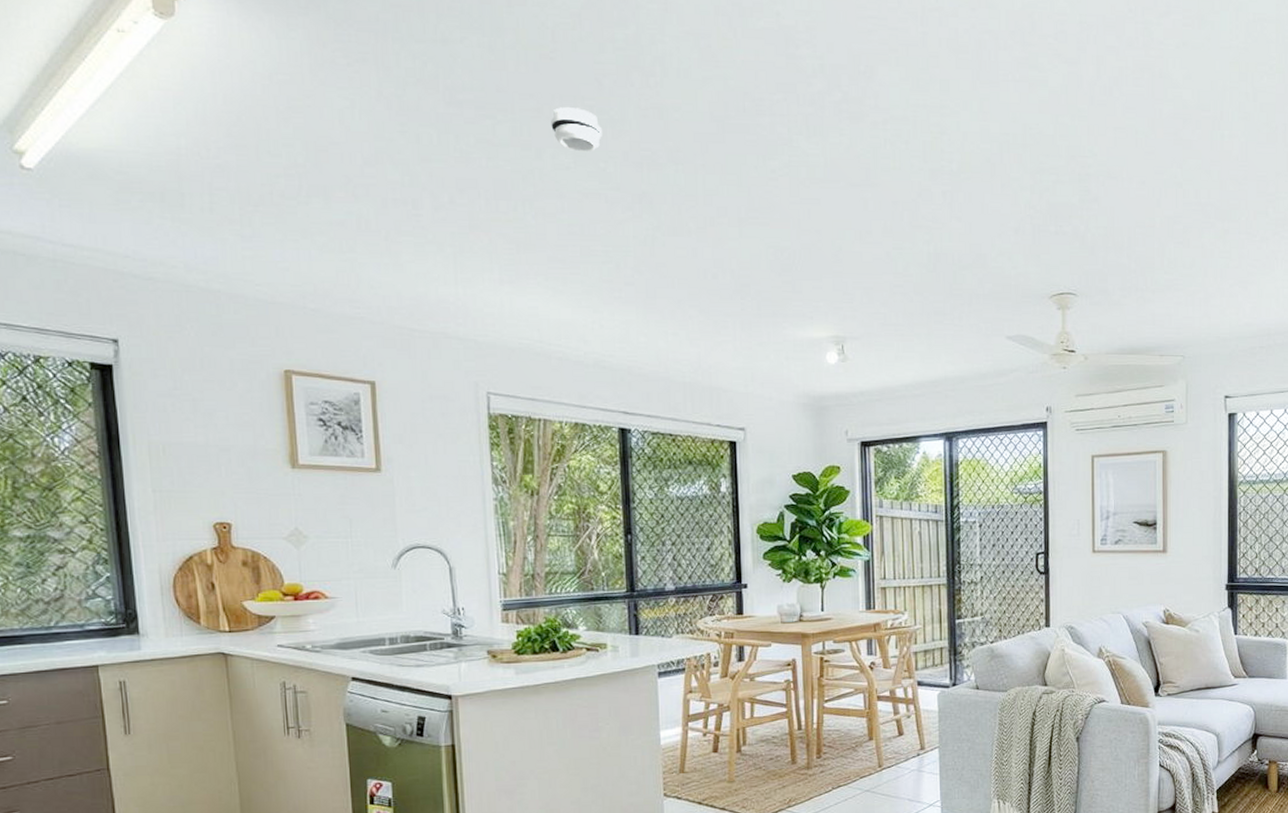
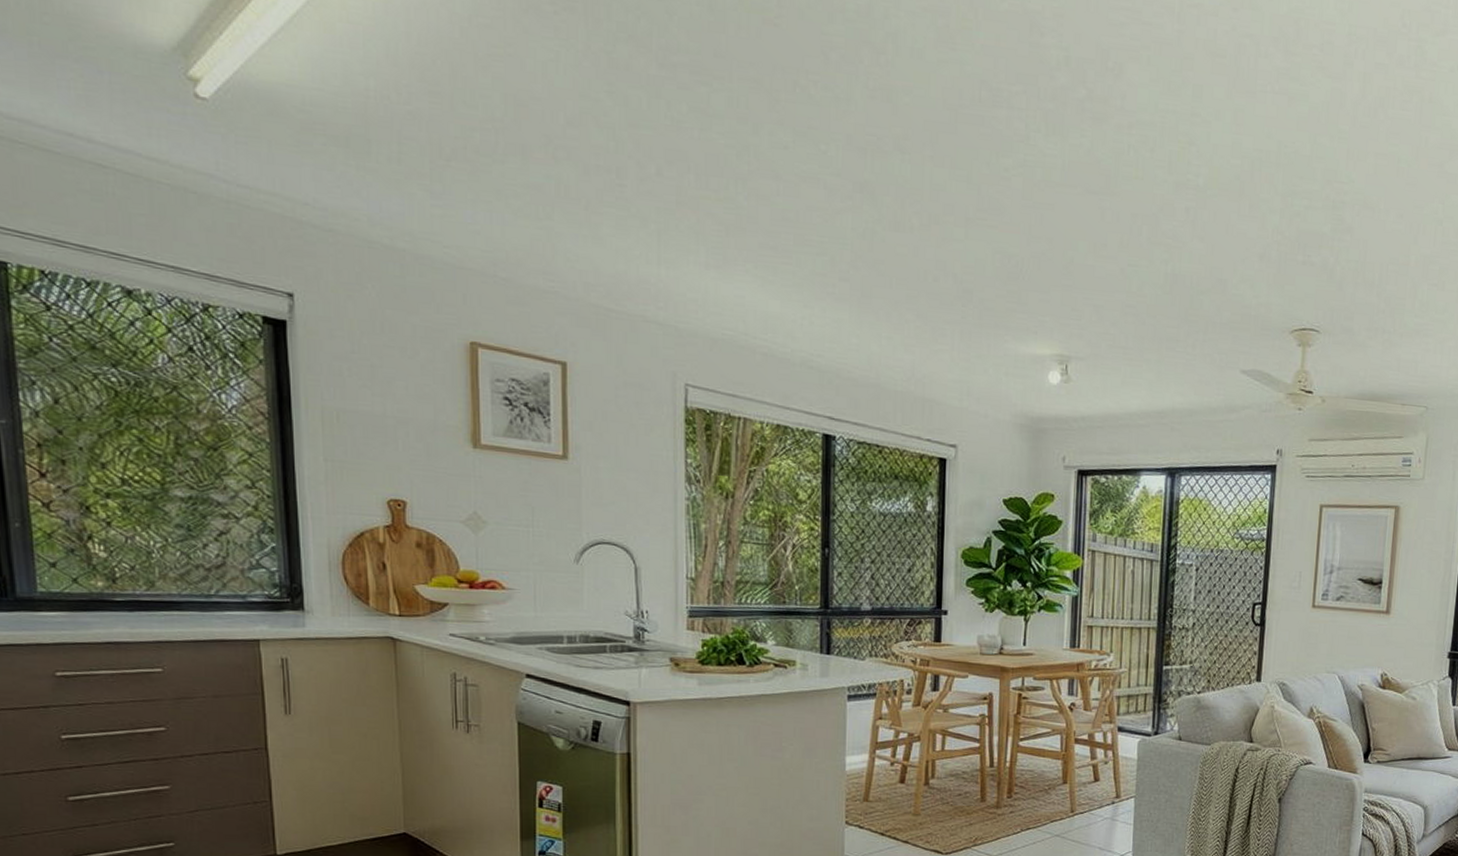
smoke detector: present [551,107,602,152] -> none [771,79,825,132]

